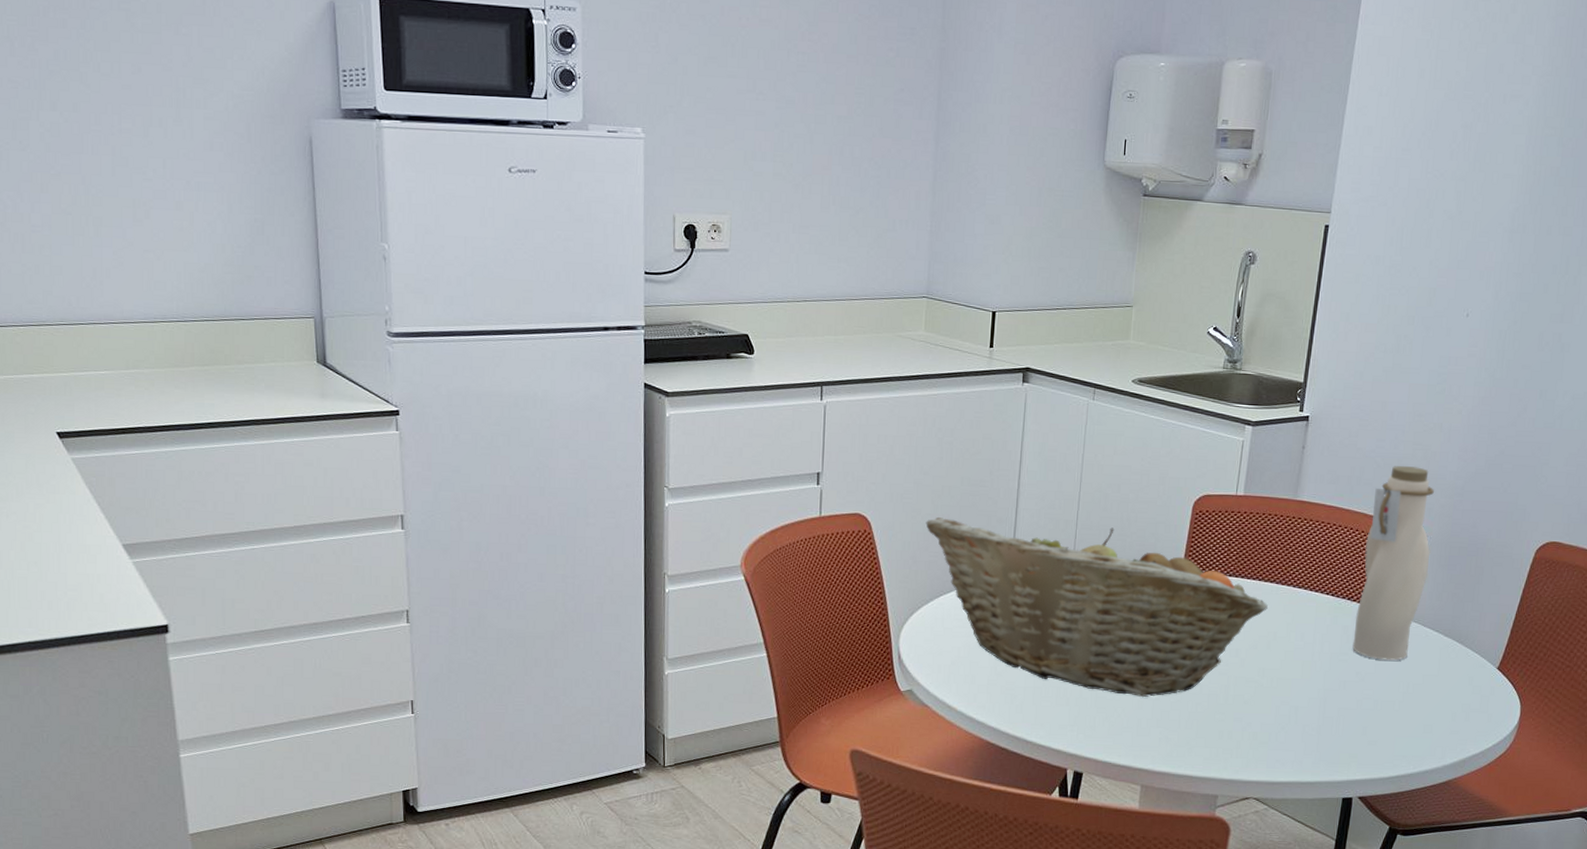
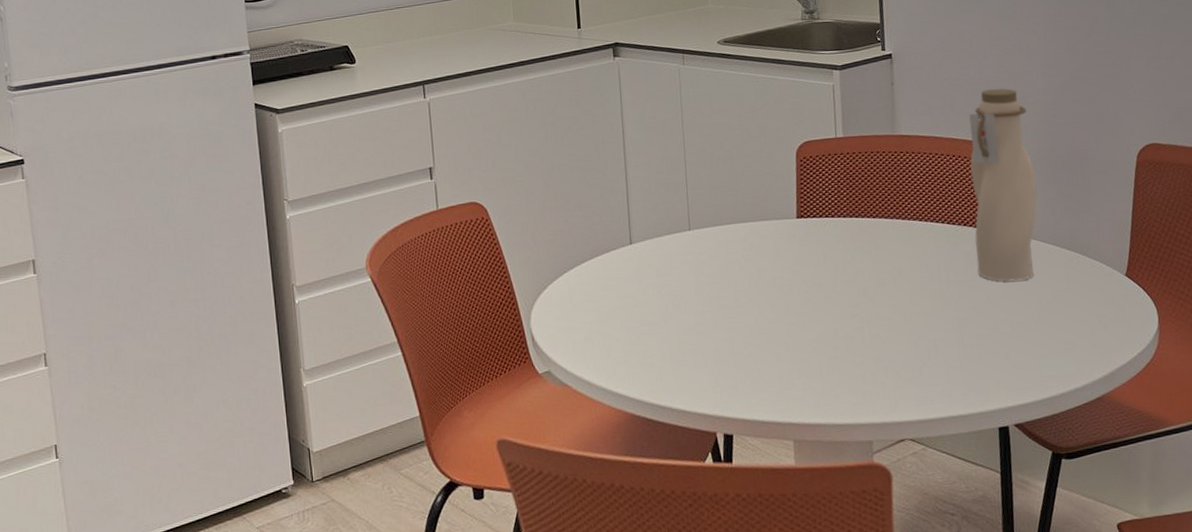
fruit basket: present [925,516,1268,698] -> none [540,184,887,350]

